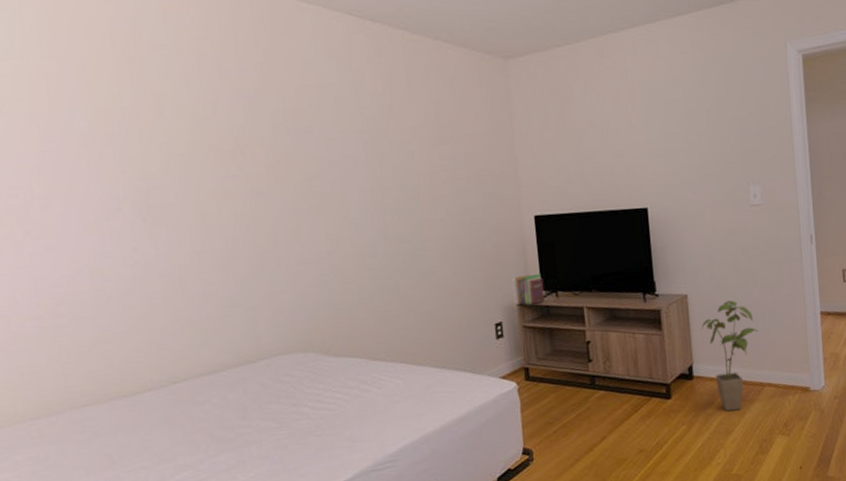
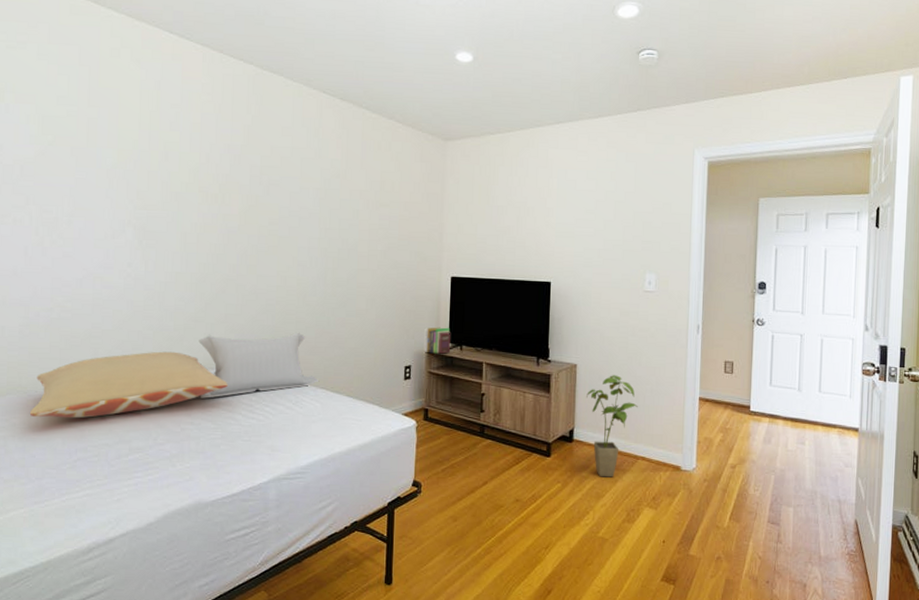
pillow: none [34,345,286,449] -> present [29,351,228,419]
cushion: none [240,302,397,396] -> present [199,332,320,399]

